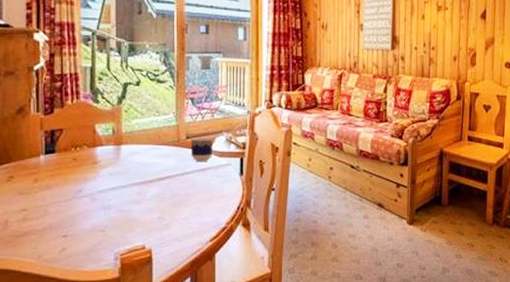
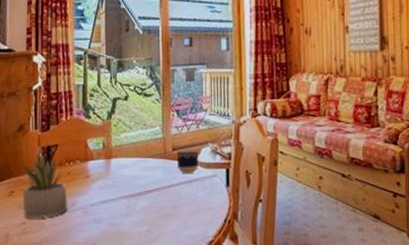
succulent plant: none [22,137,74,205] -> present [22,153,68,219]

